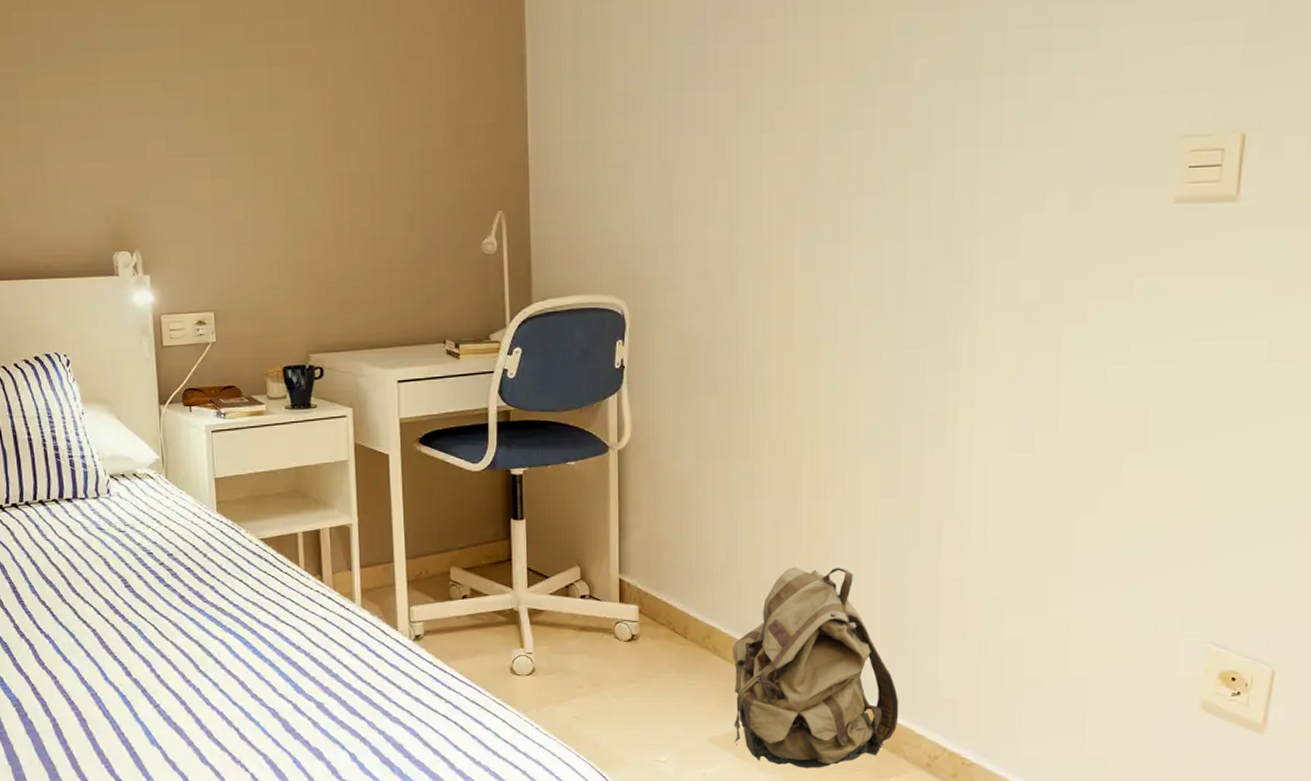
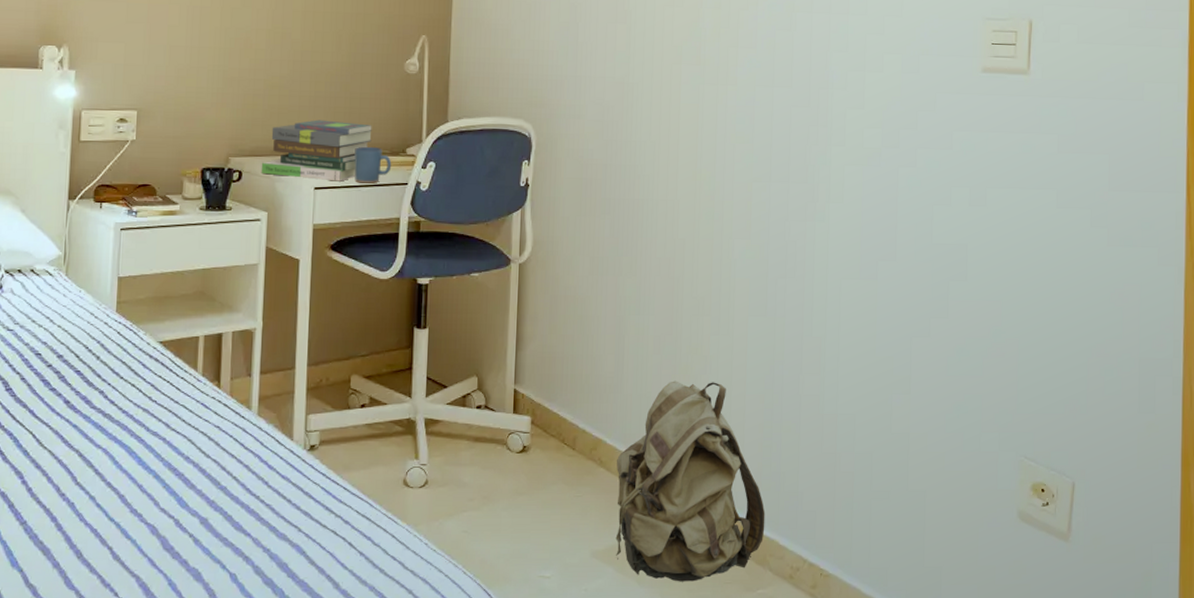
books: none [341,309,453,373] -> present [261,119,372,182]
mug: none [436,334,476,374] -> present [354,146,392,184]

